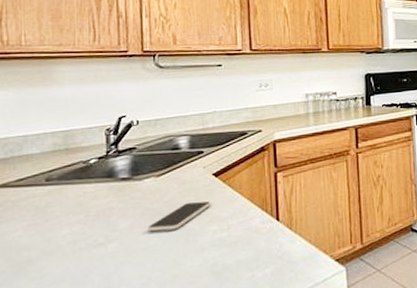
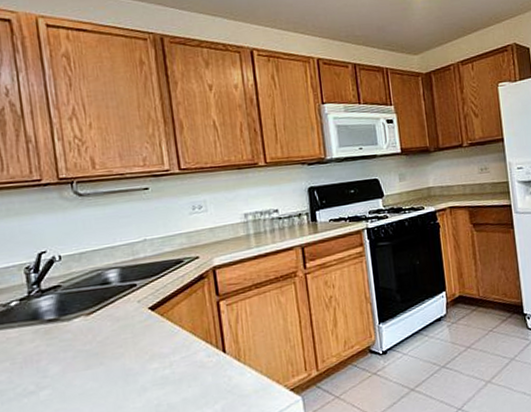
smartphone: present [148,201,211,232] -> none [82,337,150,376]

